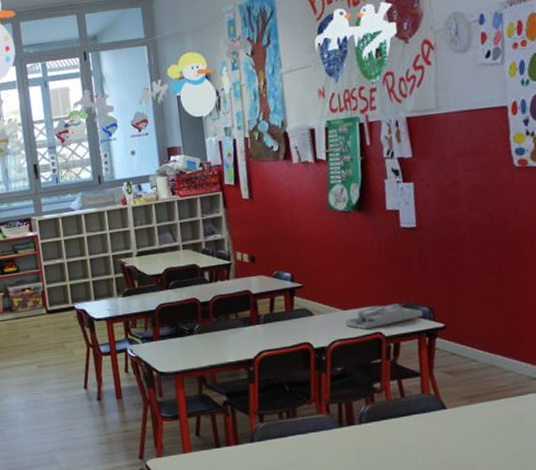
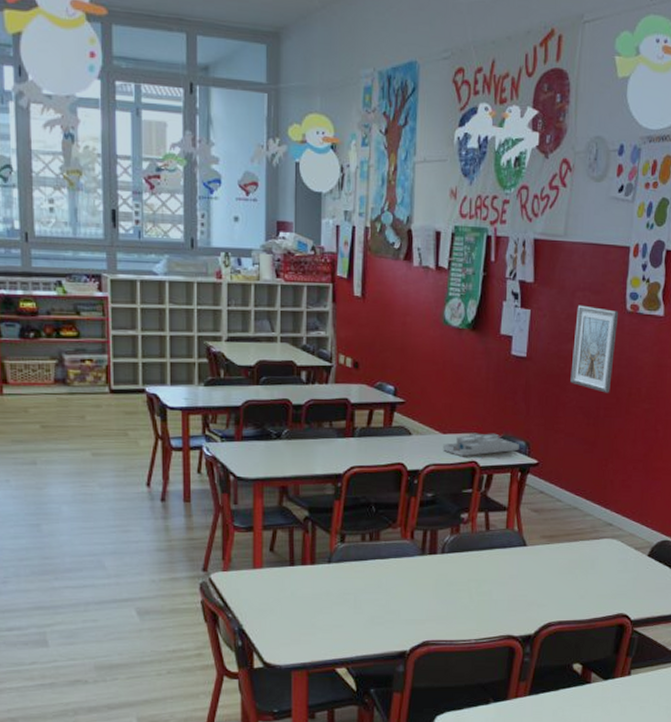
picture frame: none [461,168,511,249] -> present [570,305,619,393]

